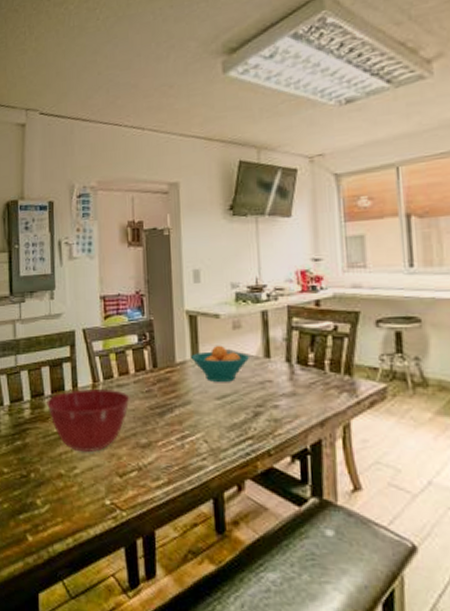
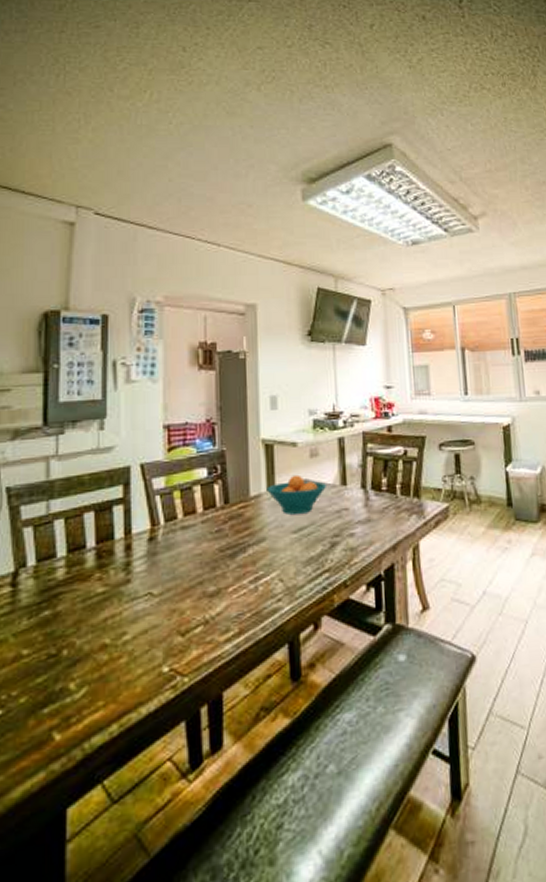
mixing bowl: present [47,388,130,453] -> none [89,533,197,613]

